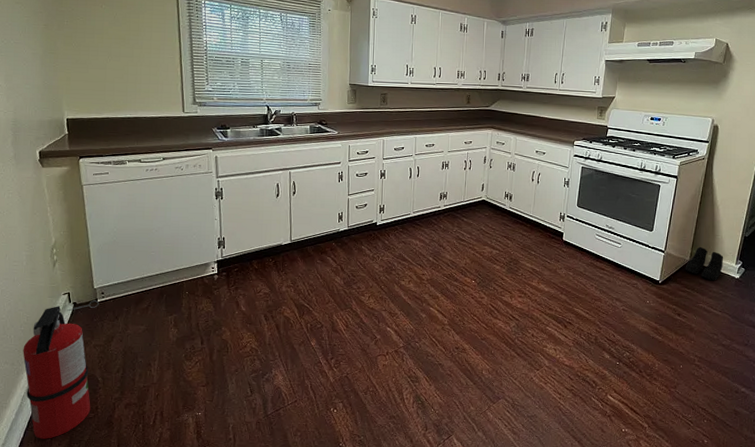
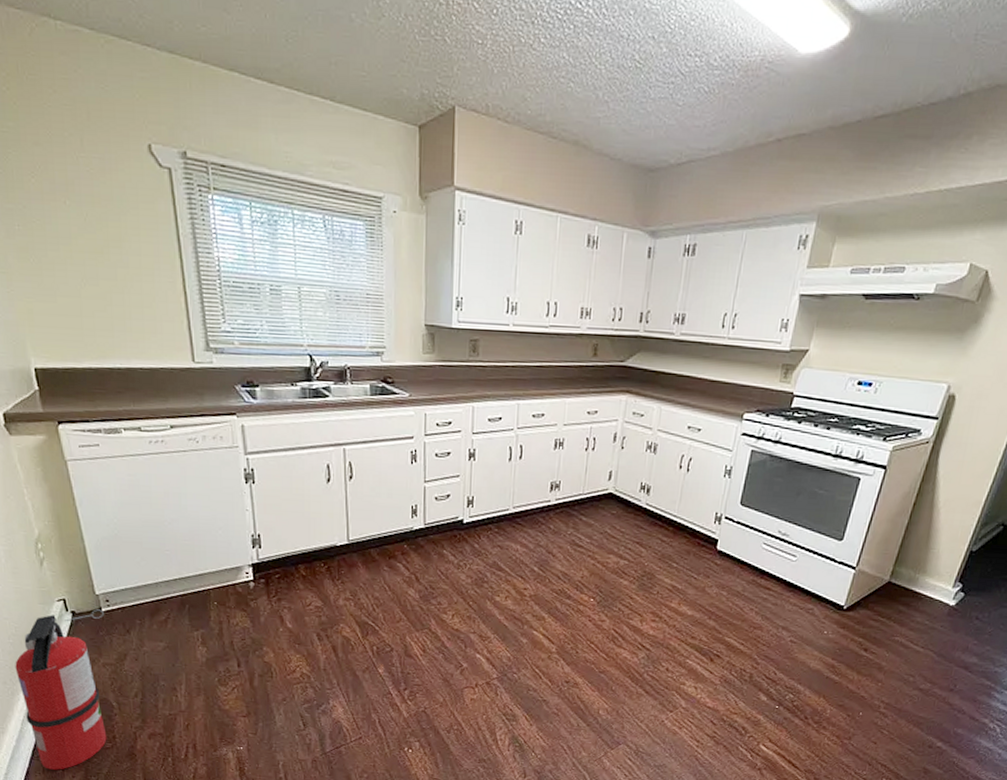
boots: present [685,246,724,281] -> none [881,562,938,608]

